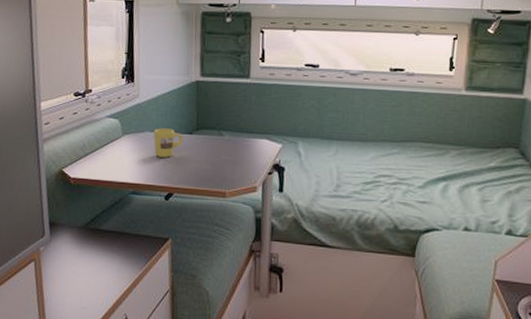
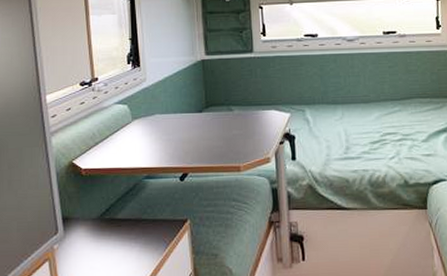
mug: present [153,128,183,158] -> none [163,109,193,138]

